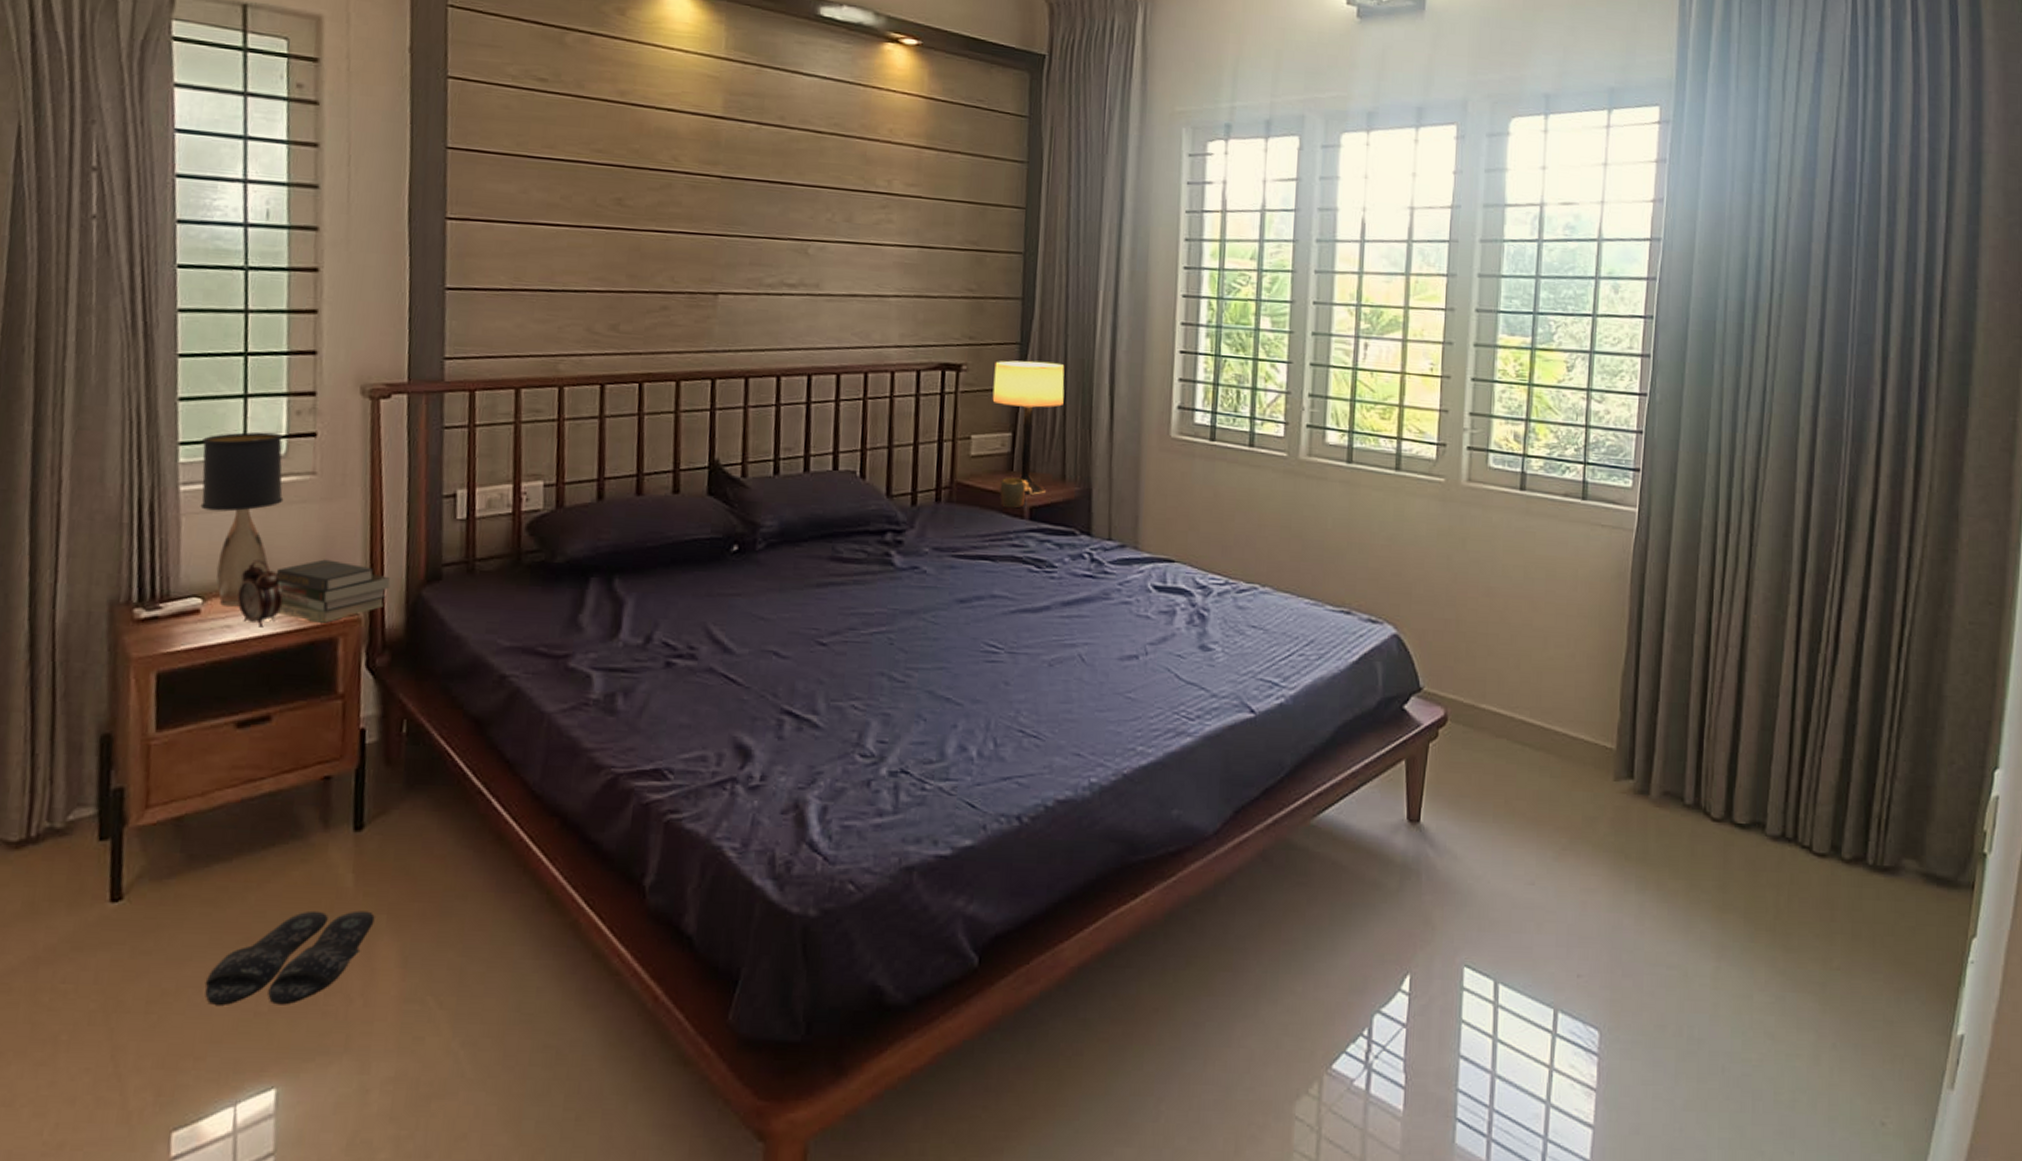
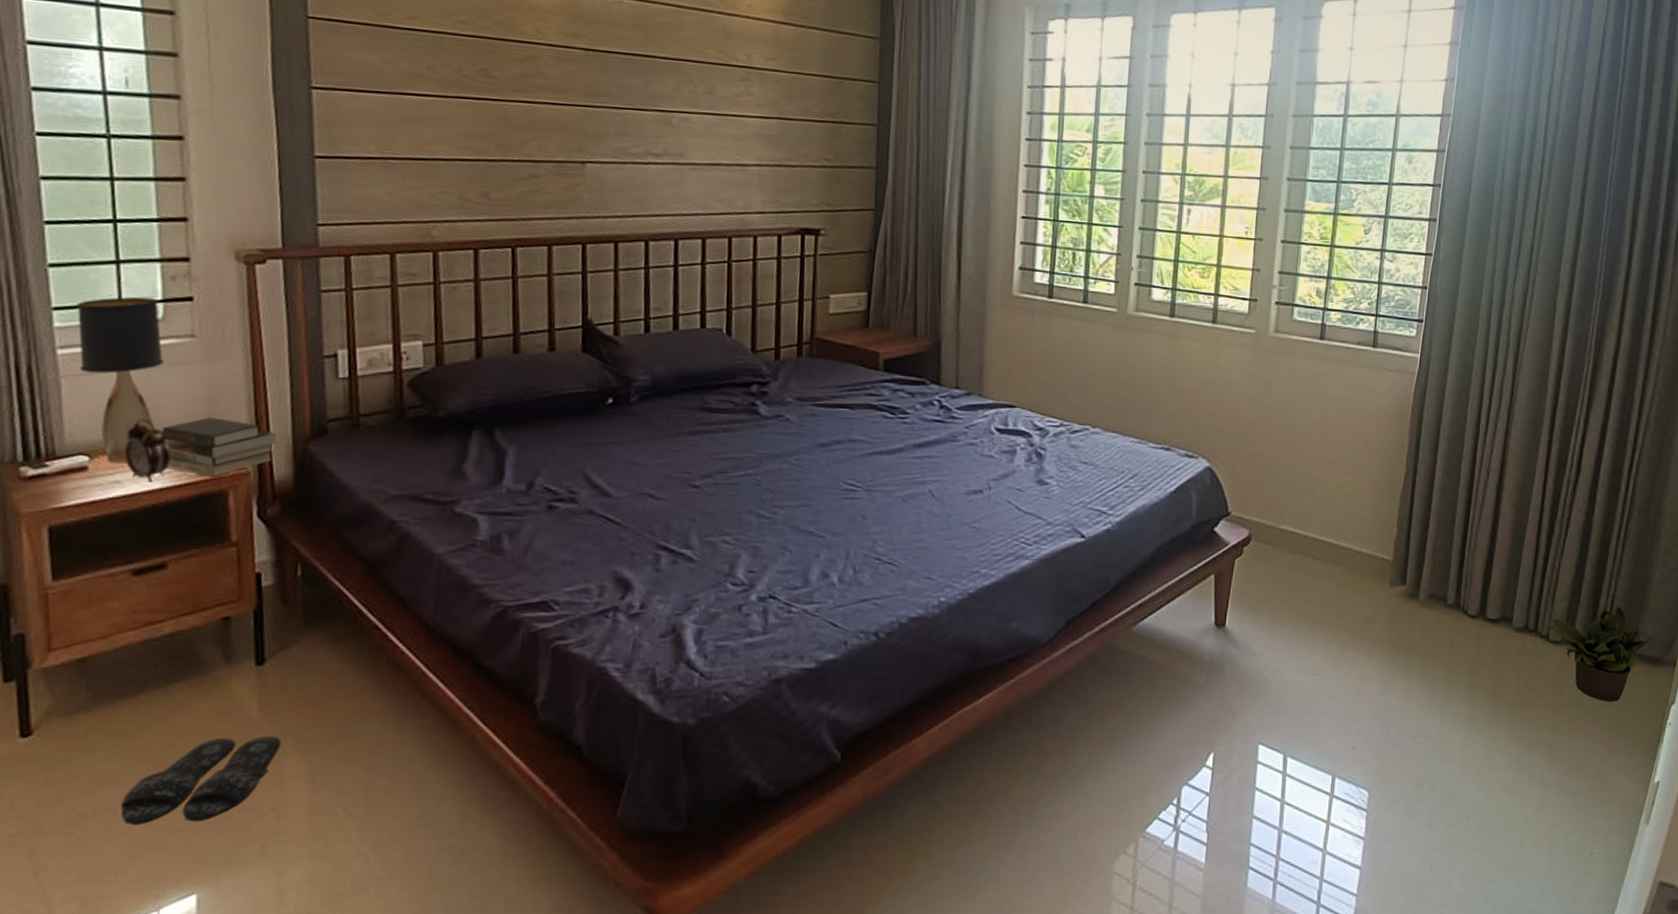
table lamp: present [992,360,1065,495] -> none [849,225,916,349]
mug: present [1000,477,1026,509] -> none [856,333,881,361]
potted plant: none [1810,813,1943,931] -> present [1547,607,1653,701]

